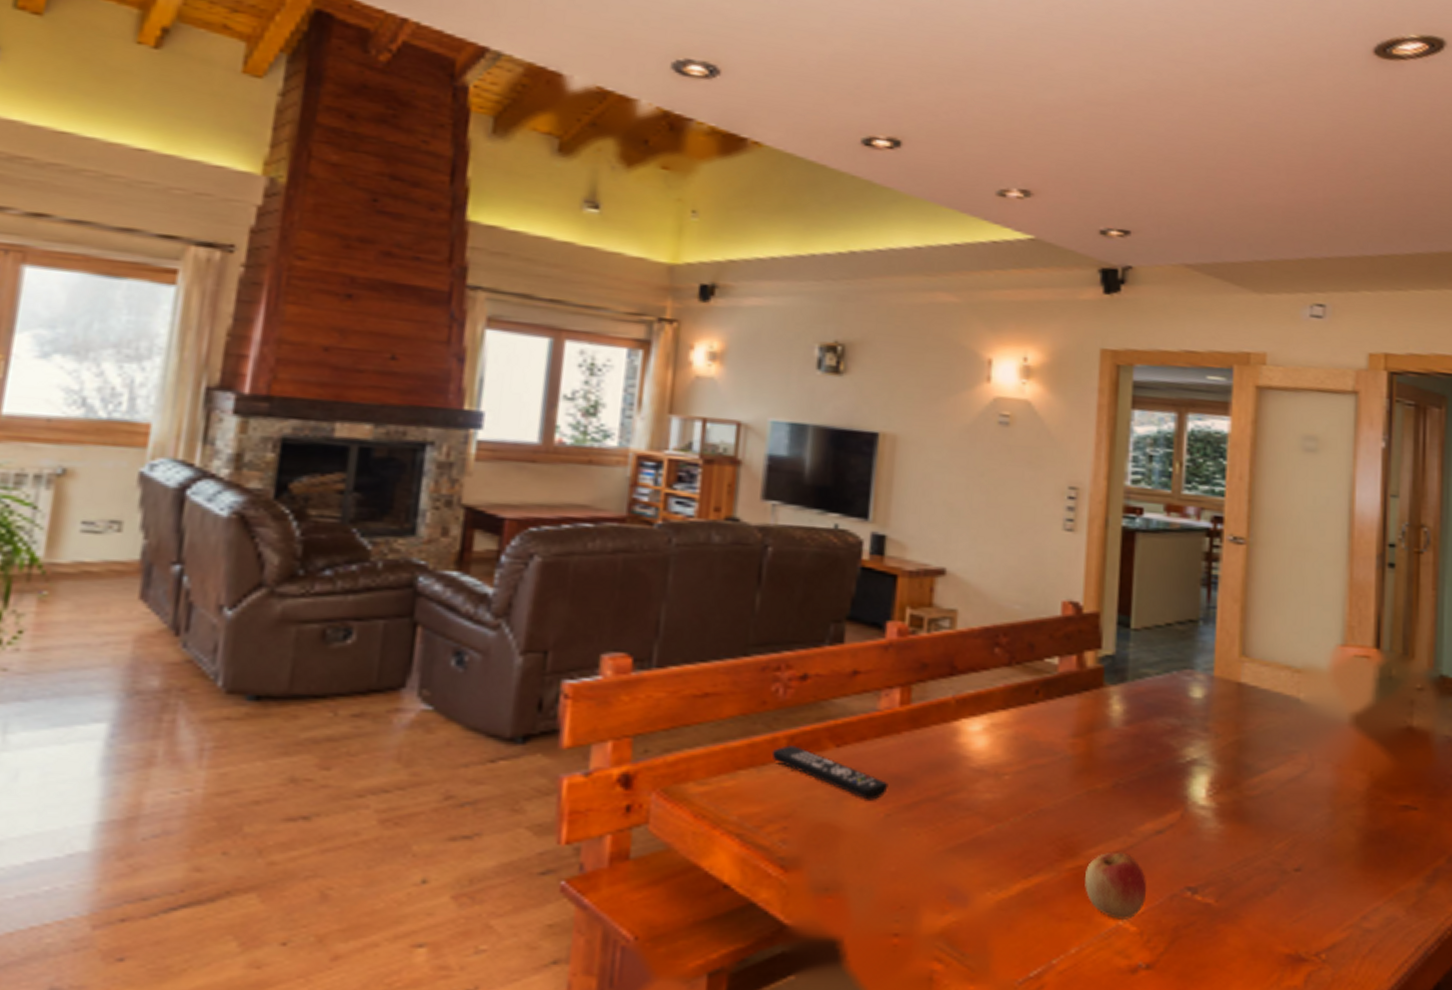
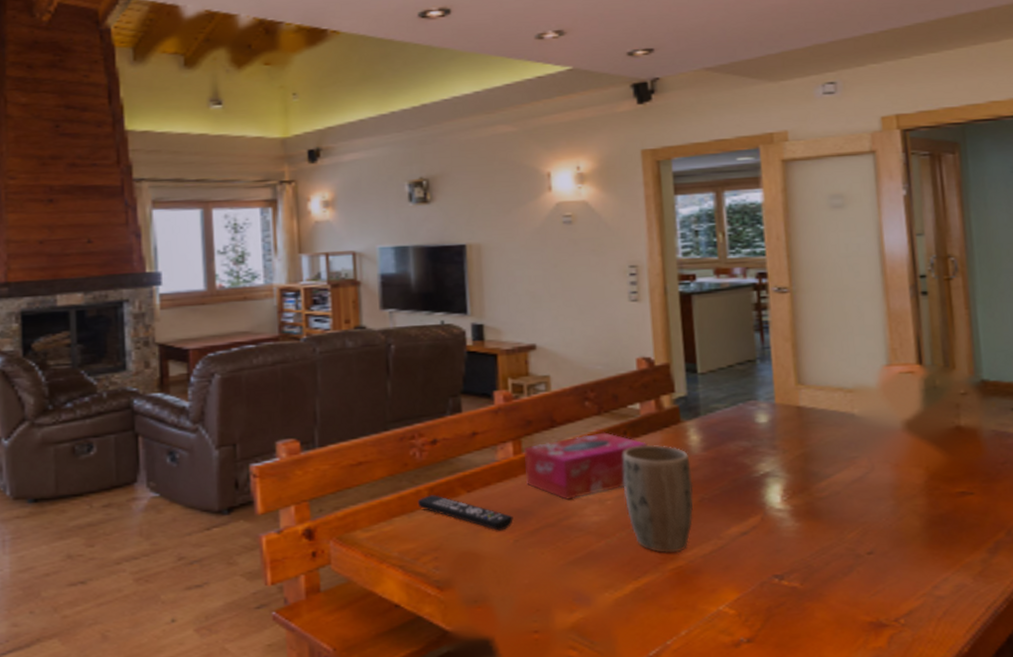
tissue box: none [911,688,1062,769] -> present [524,432,648,500]
plant pot: none [1026,710,1108,849] -> present [622,445,693,554]
apple: present [1085,851,1147,920] -> none [685,552,740,606]

